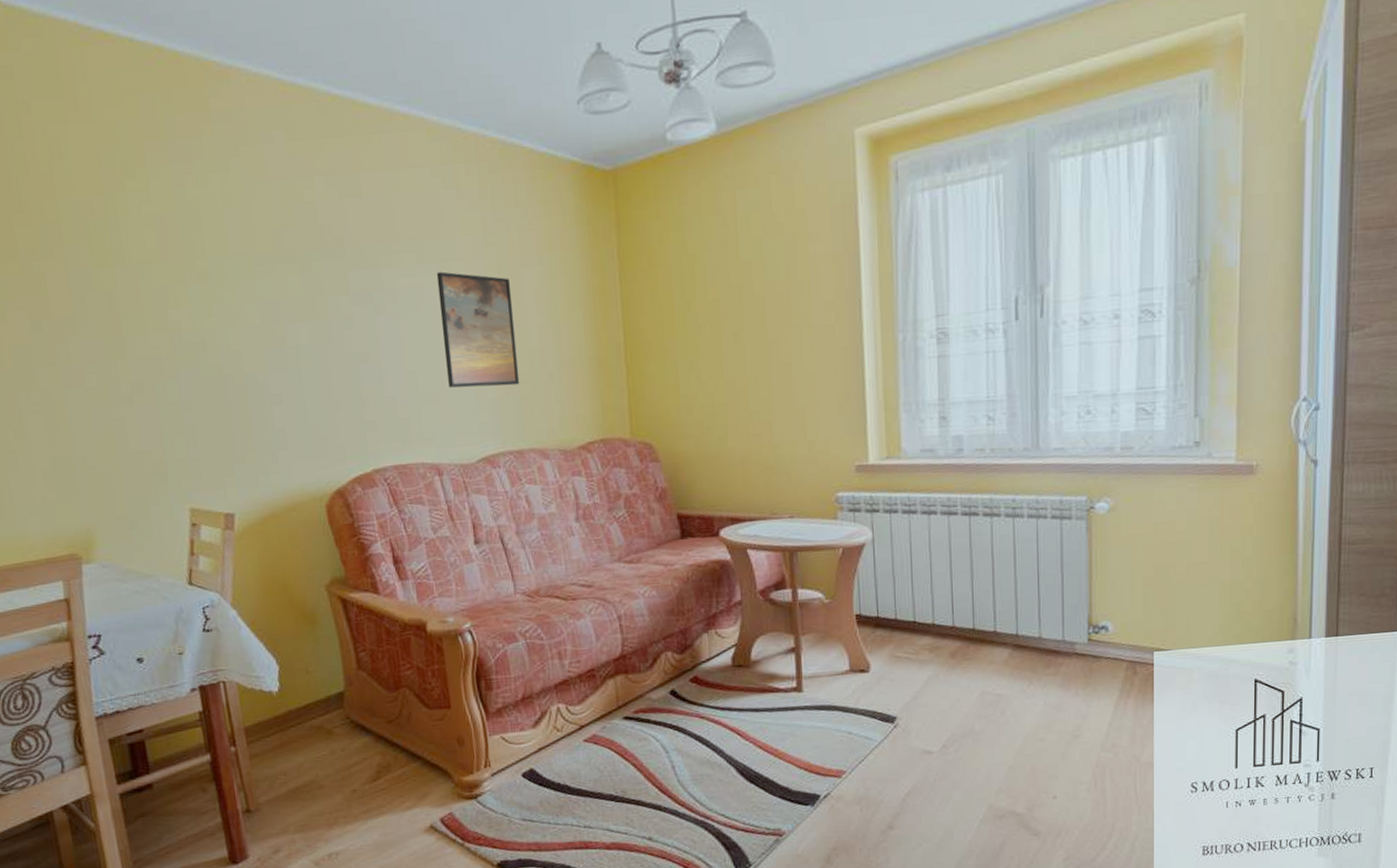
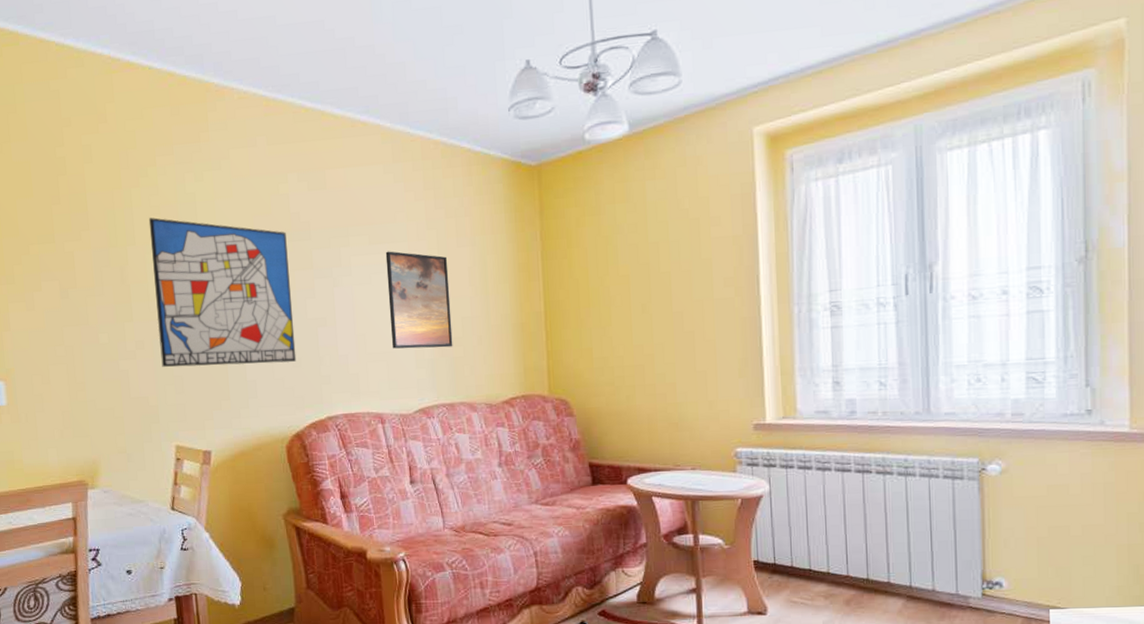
wall art: none [140,230,334,414] -> present [148,217,297,367]

